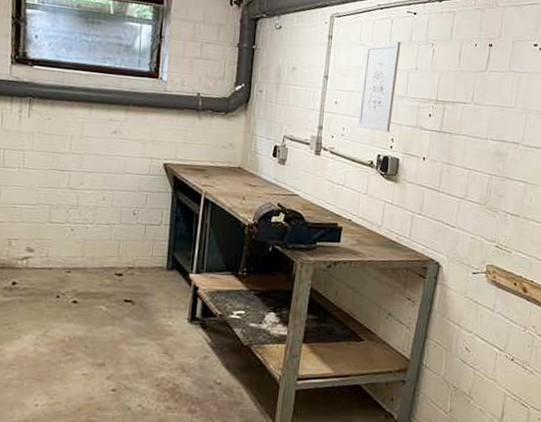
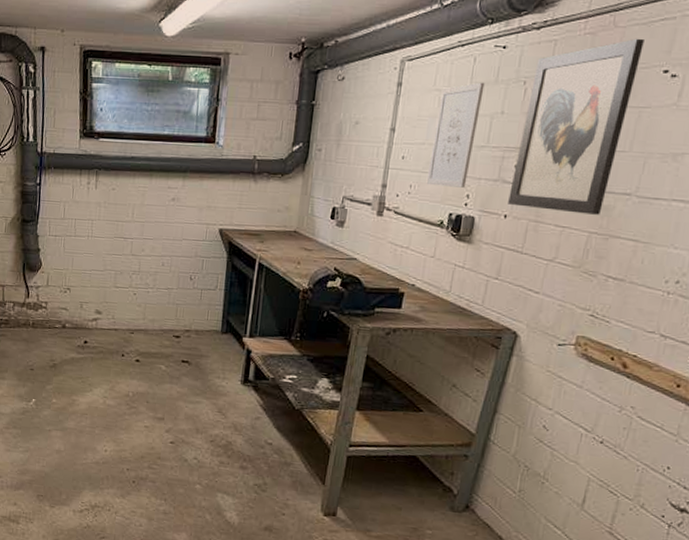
wall art: none [425,17,519,160] -> present [508,38,644,215]

